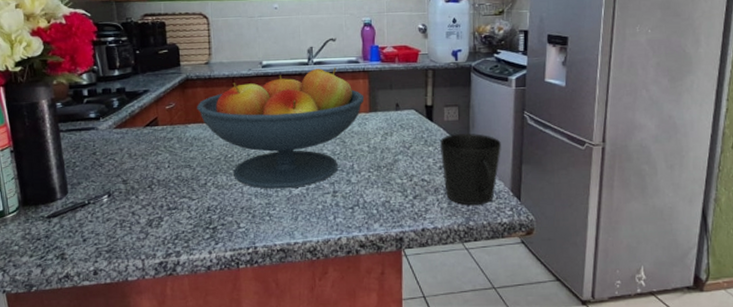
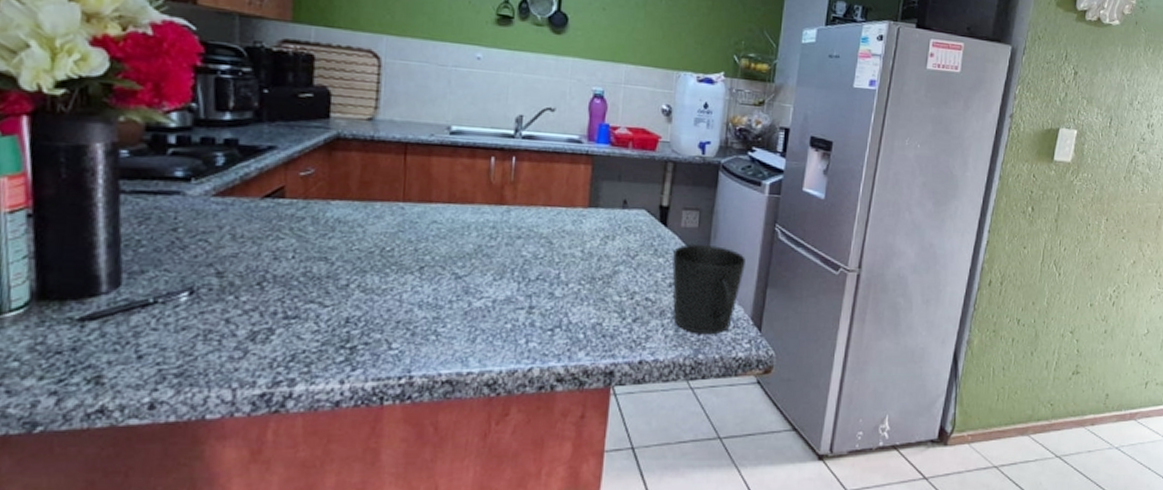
fruit bowl: present [197,67,365,189] -> none [347,144,584,299]

